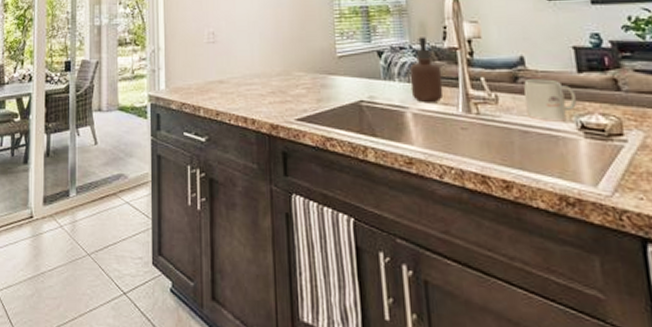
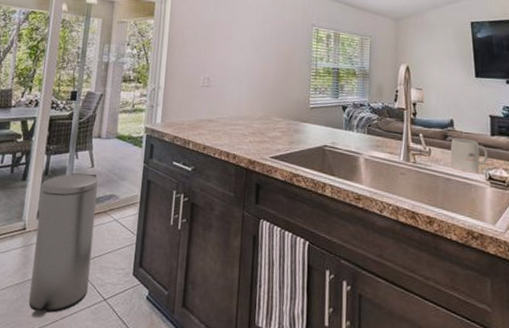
pedal bin: none [43,151,105,316] -> present [29,173,98,318]
soap dispenser: present [409,37,444,102] -> none [365,97,391,151]

